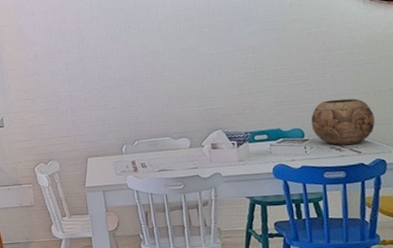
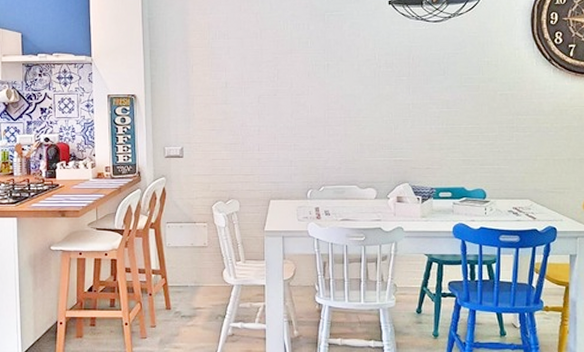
decorative bowl: present [311,98,375,145] -> none [493,164,551,209]

